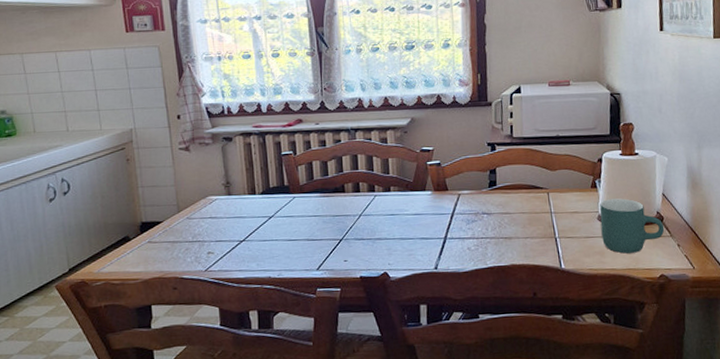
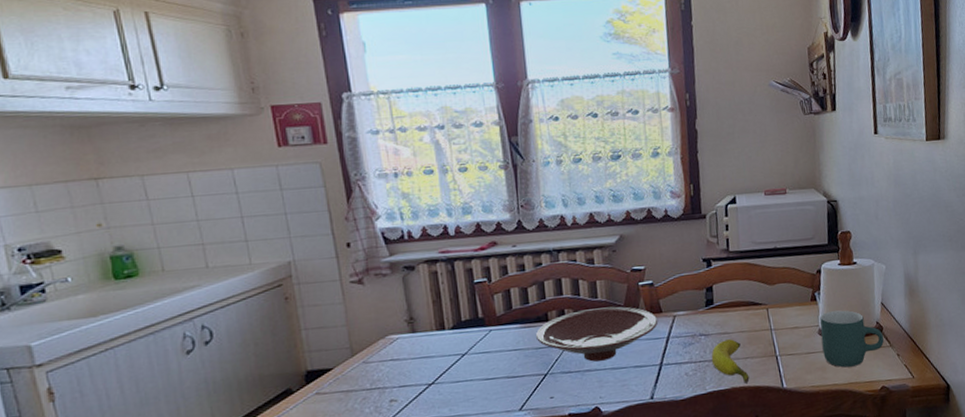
bowl: none [333,182,444,231] -> present [535,307,659,362]
banana: none [492,219,529,261] -> present [711,339,750,383]

